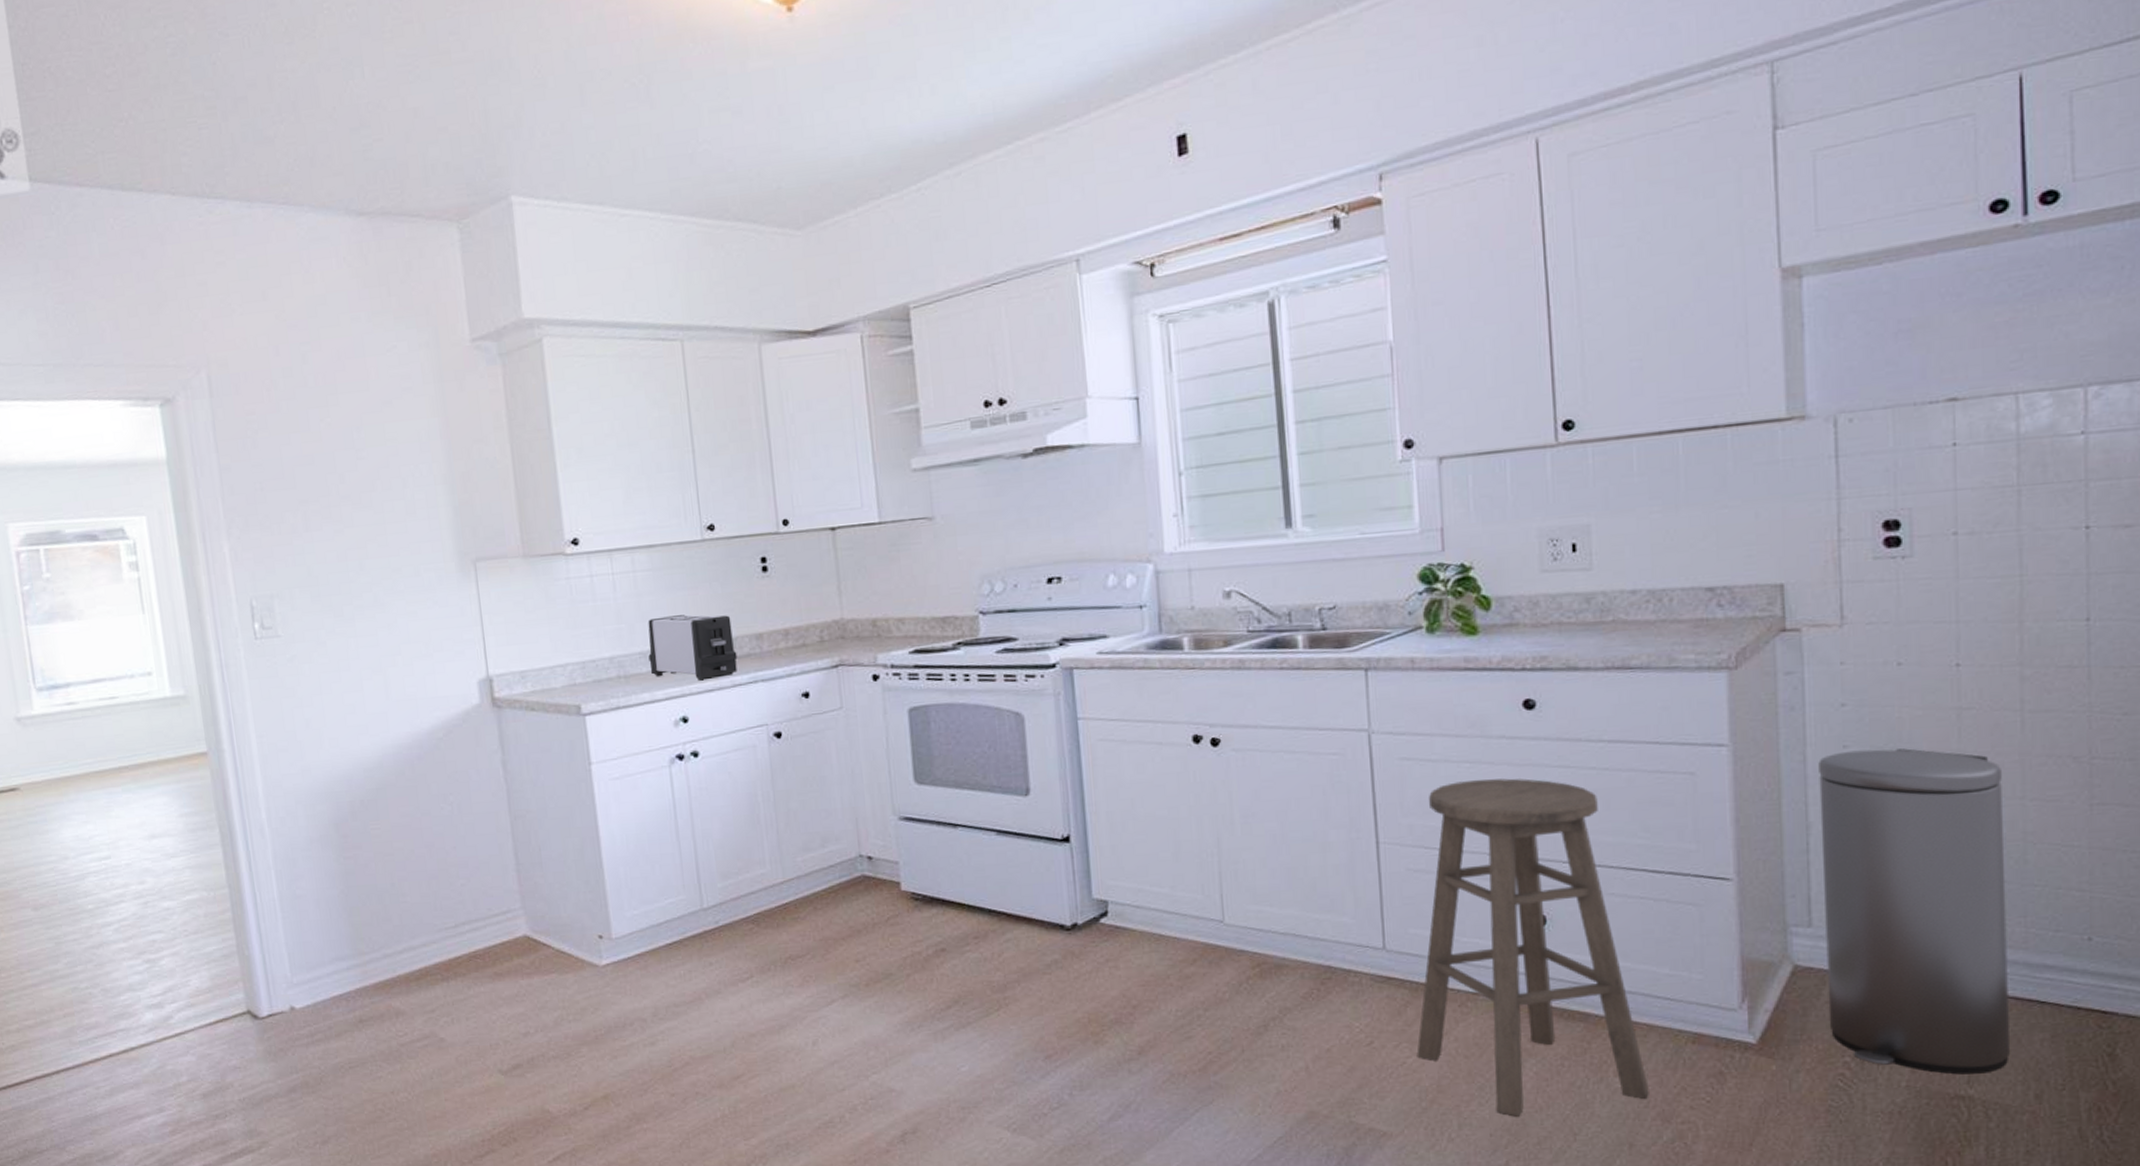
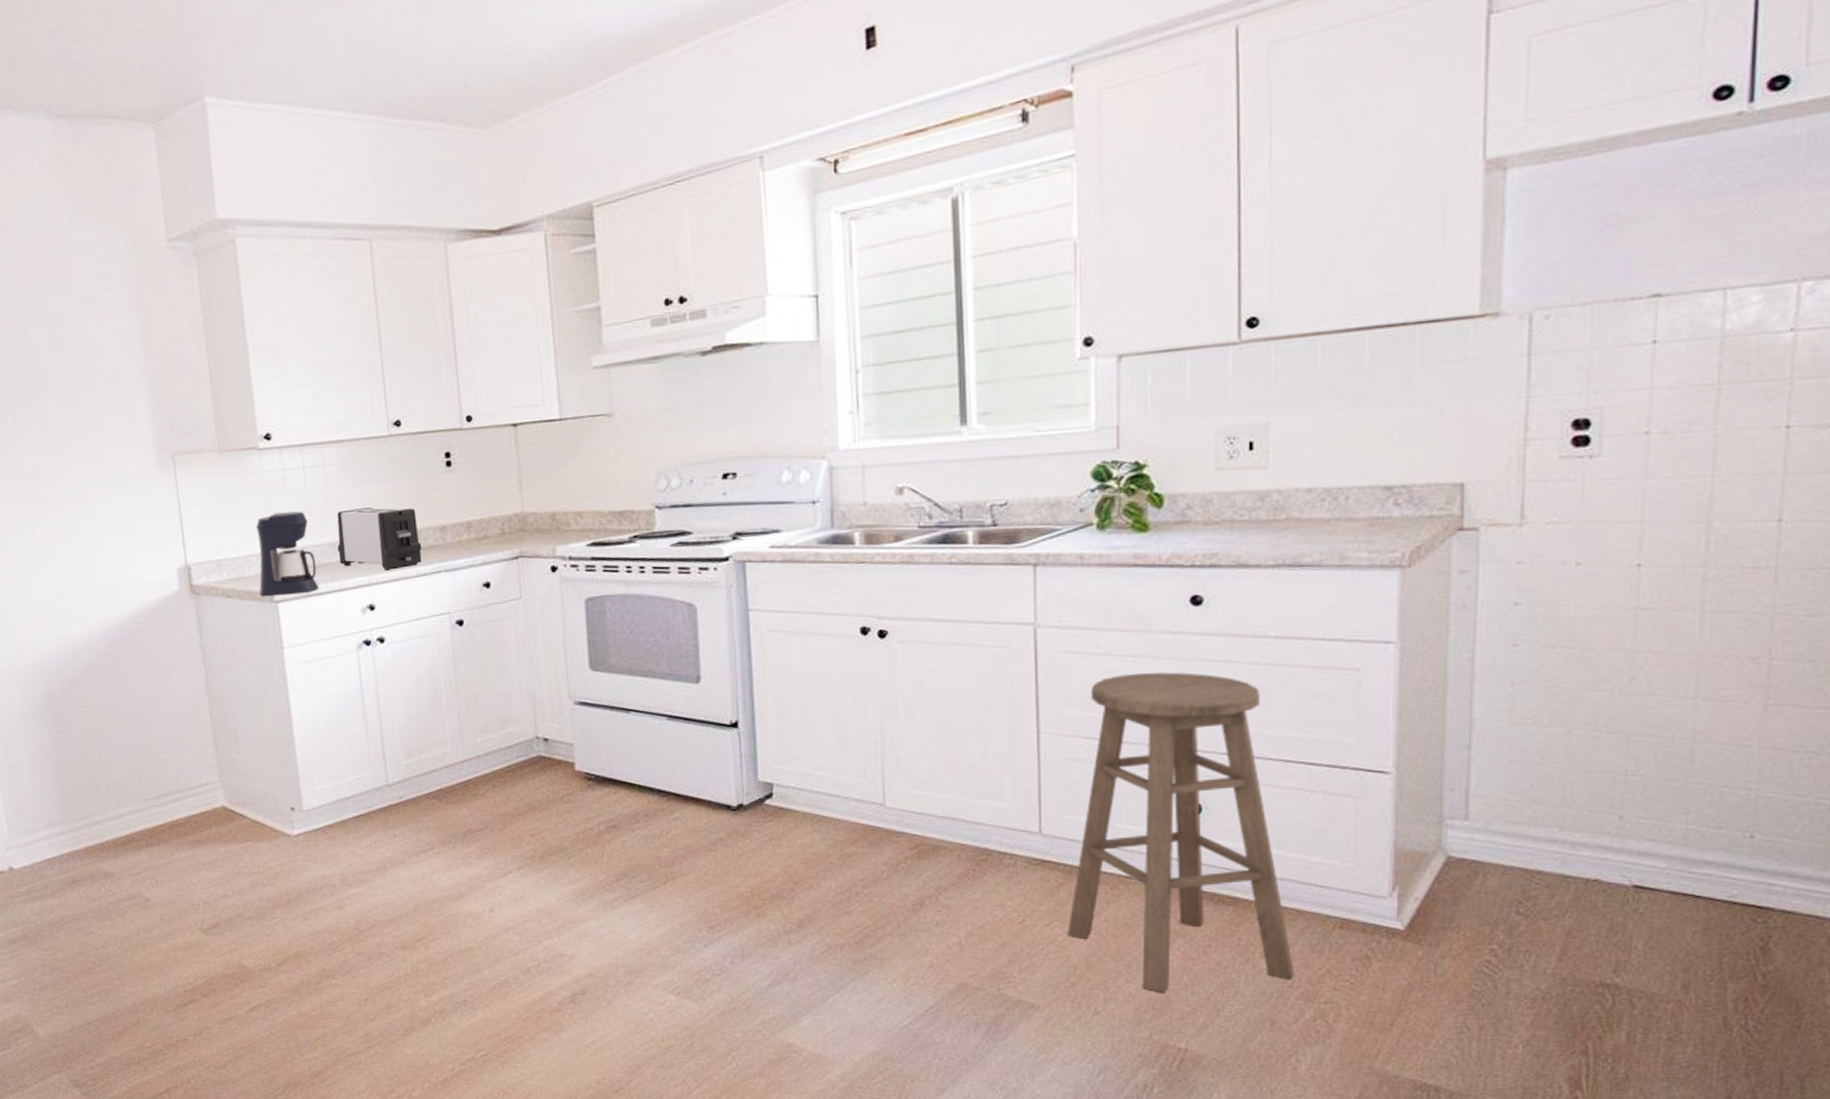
coffee maker: none [562,619,630,710] -> present [256,511,320,597]
pedal bin: present [1818,748,2011,1075] -> none [1478,647,1675,964]

